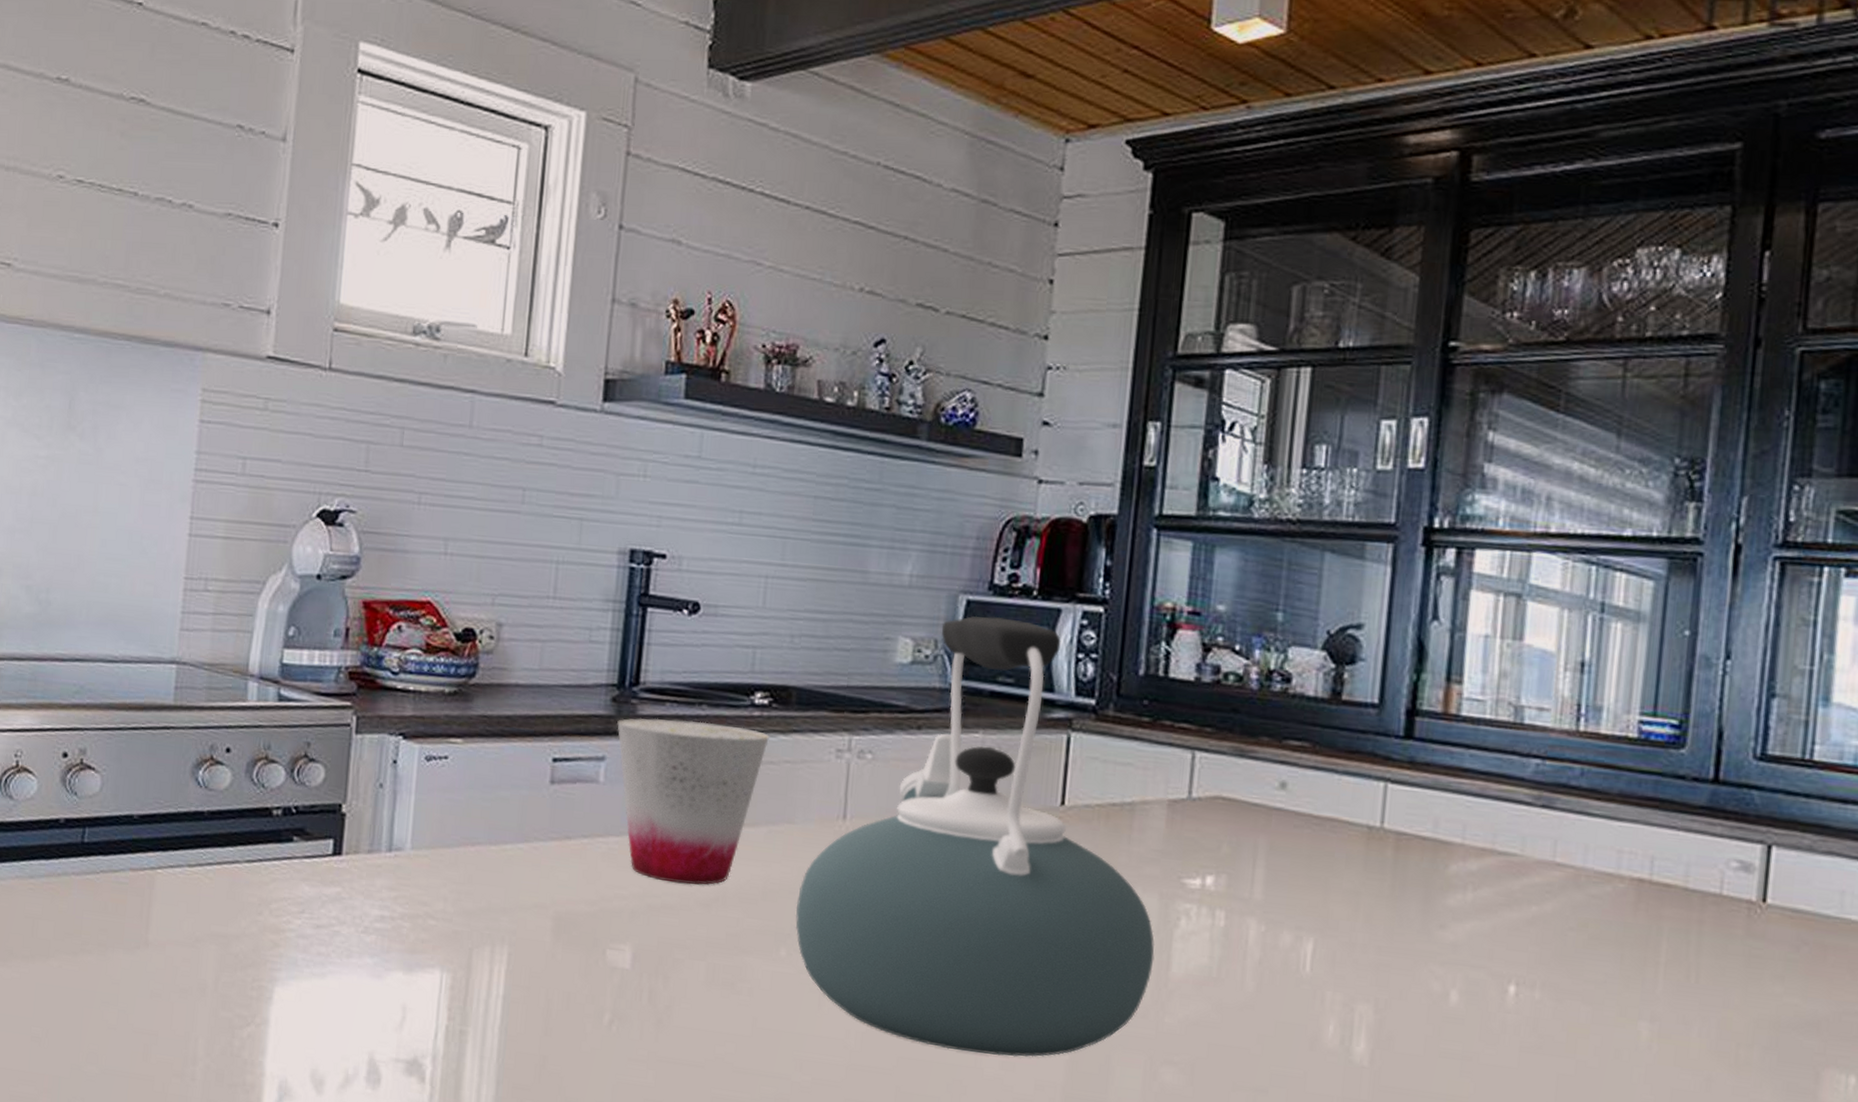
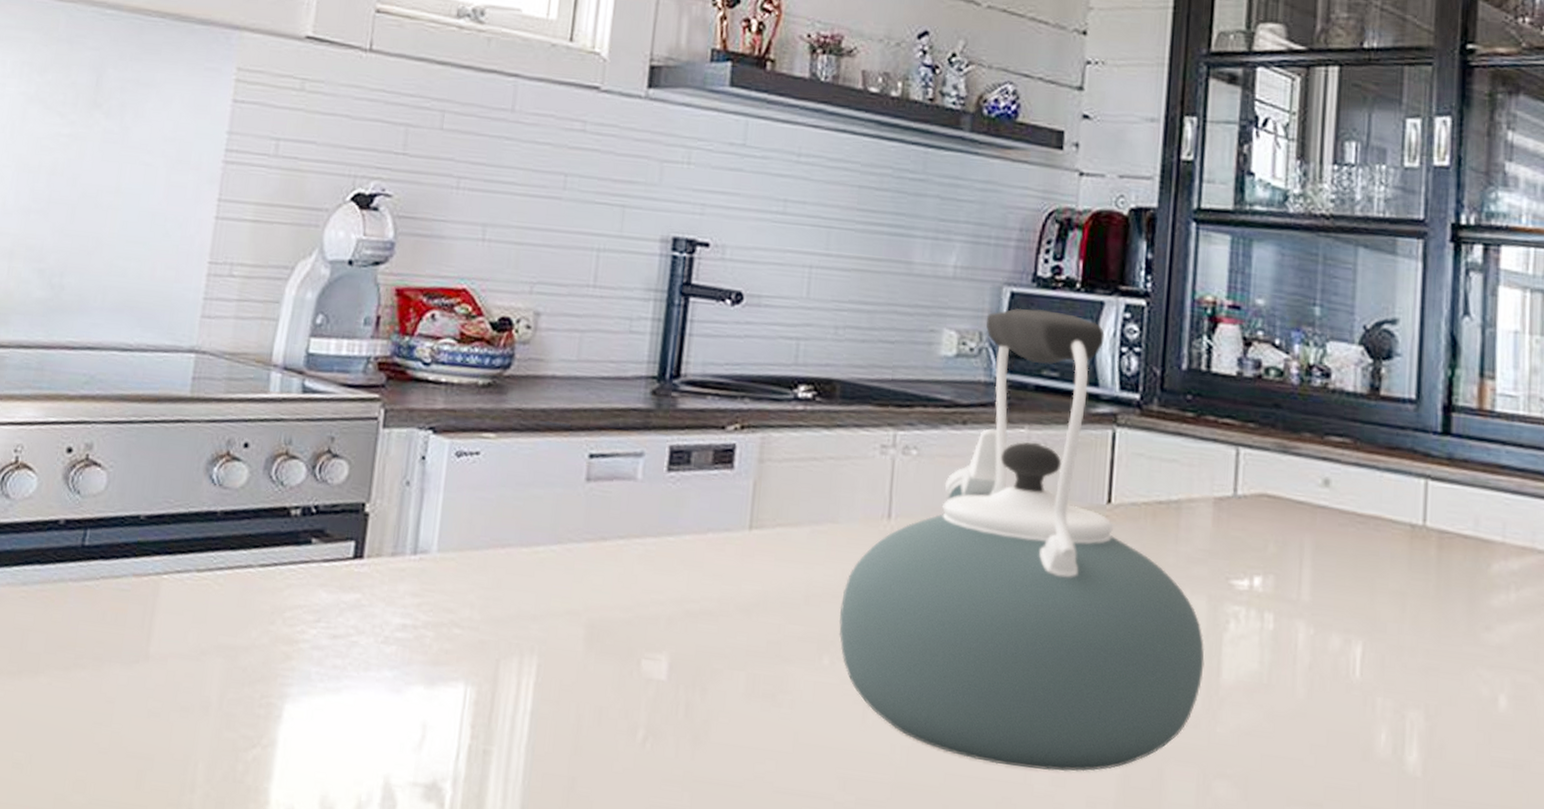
cup: present [617,717,769,885] -> none [657,411,813,589]

